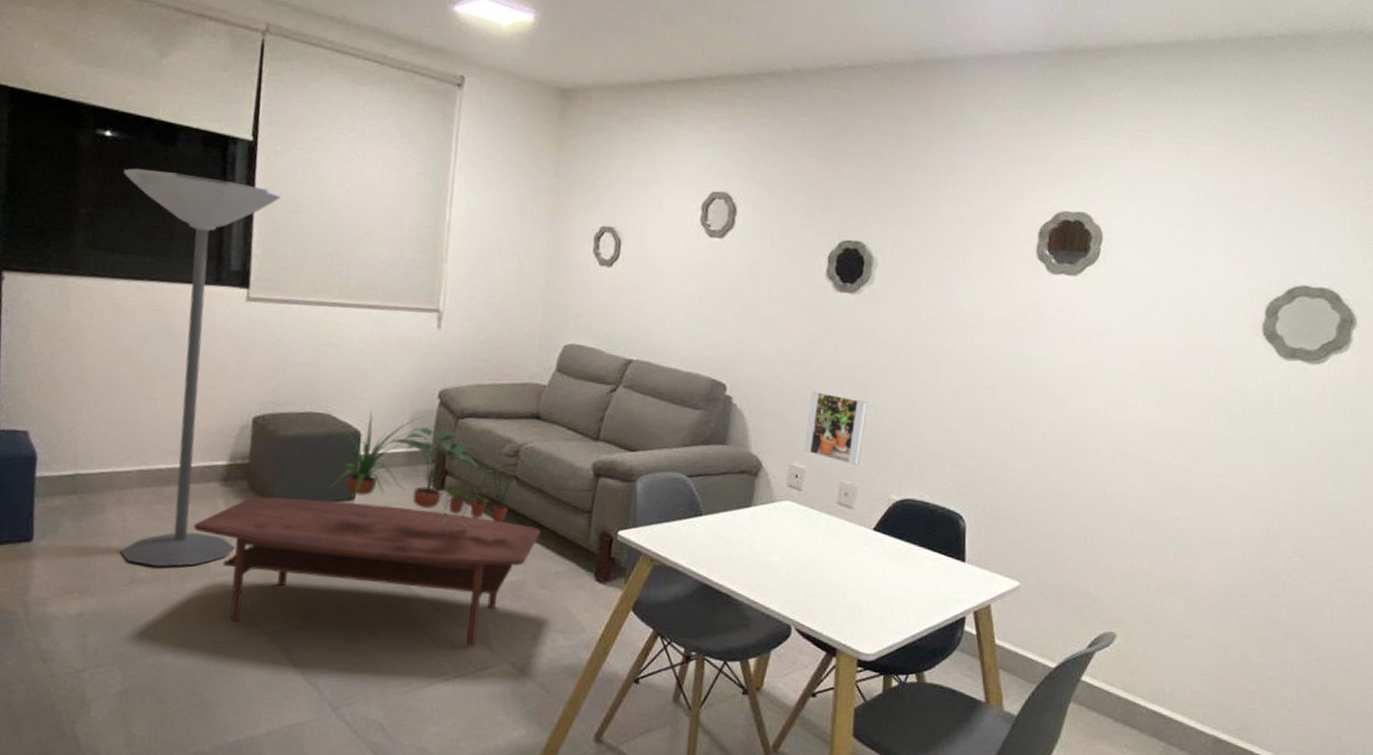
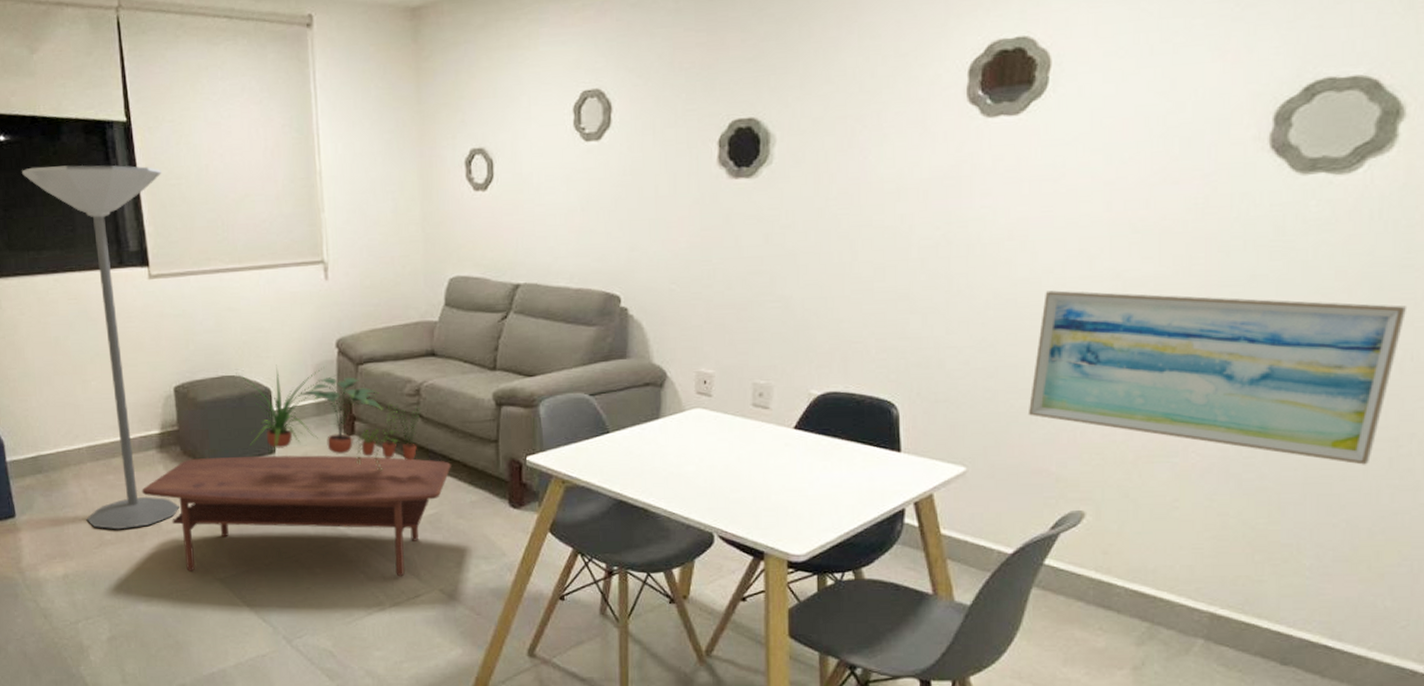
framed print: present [804,390,868,465] -> none [710,289,777,363]
wall art: none [1073,430,1360,612] -> present [1028,290,1408,465]

